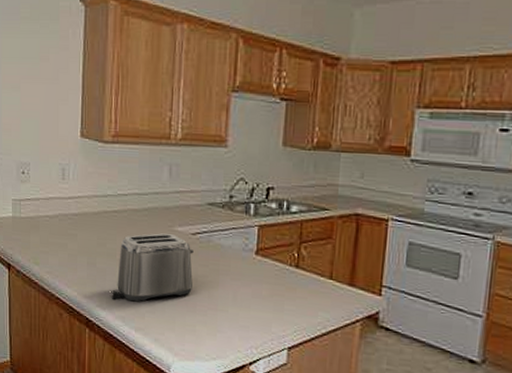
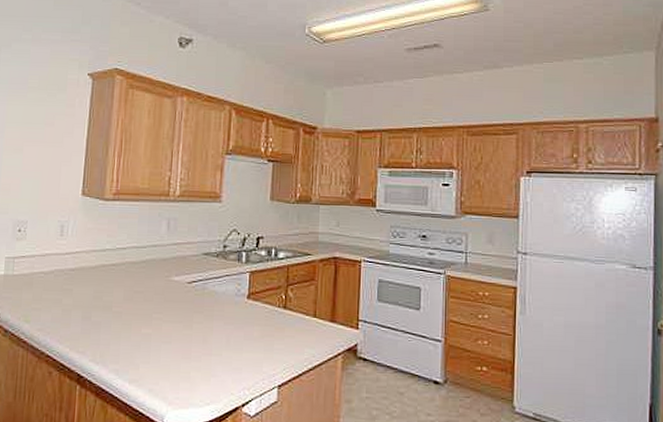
toaster: present [110,233,194,302] -> none [104,283,189,353]

